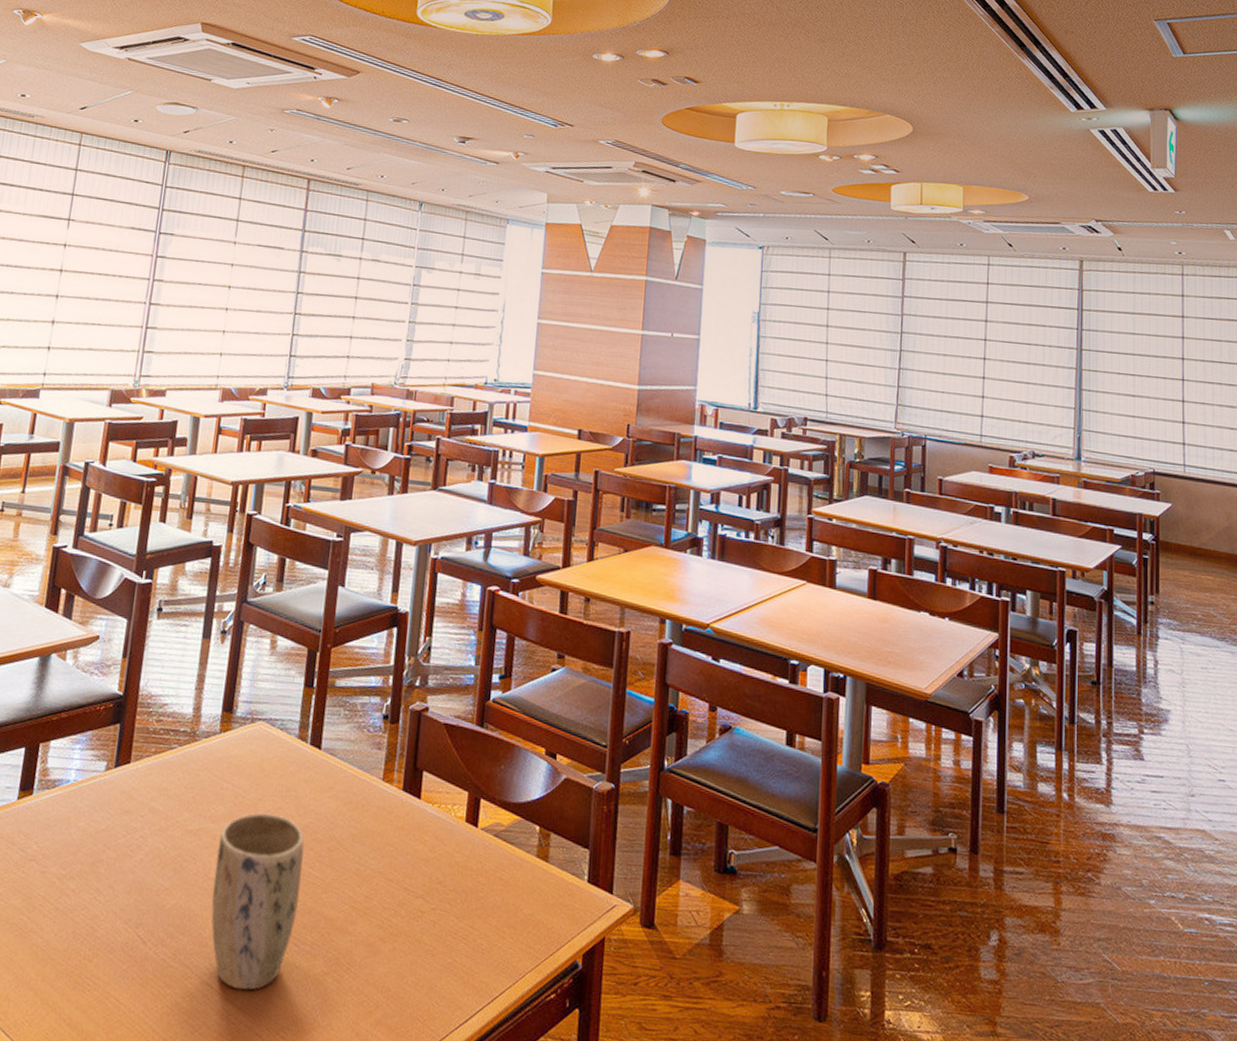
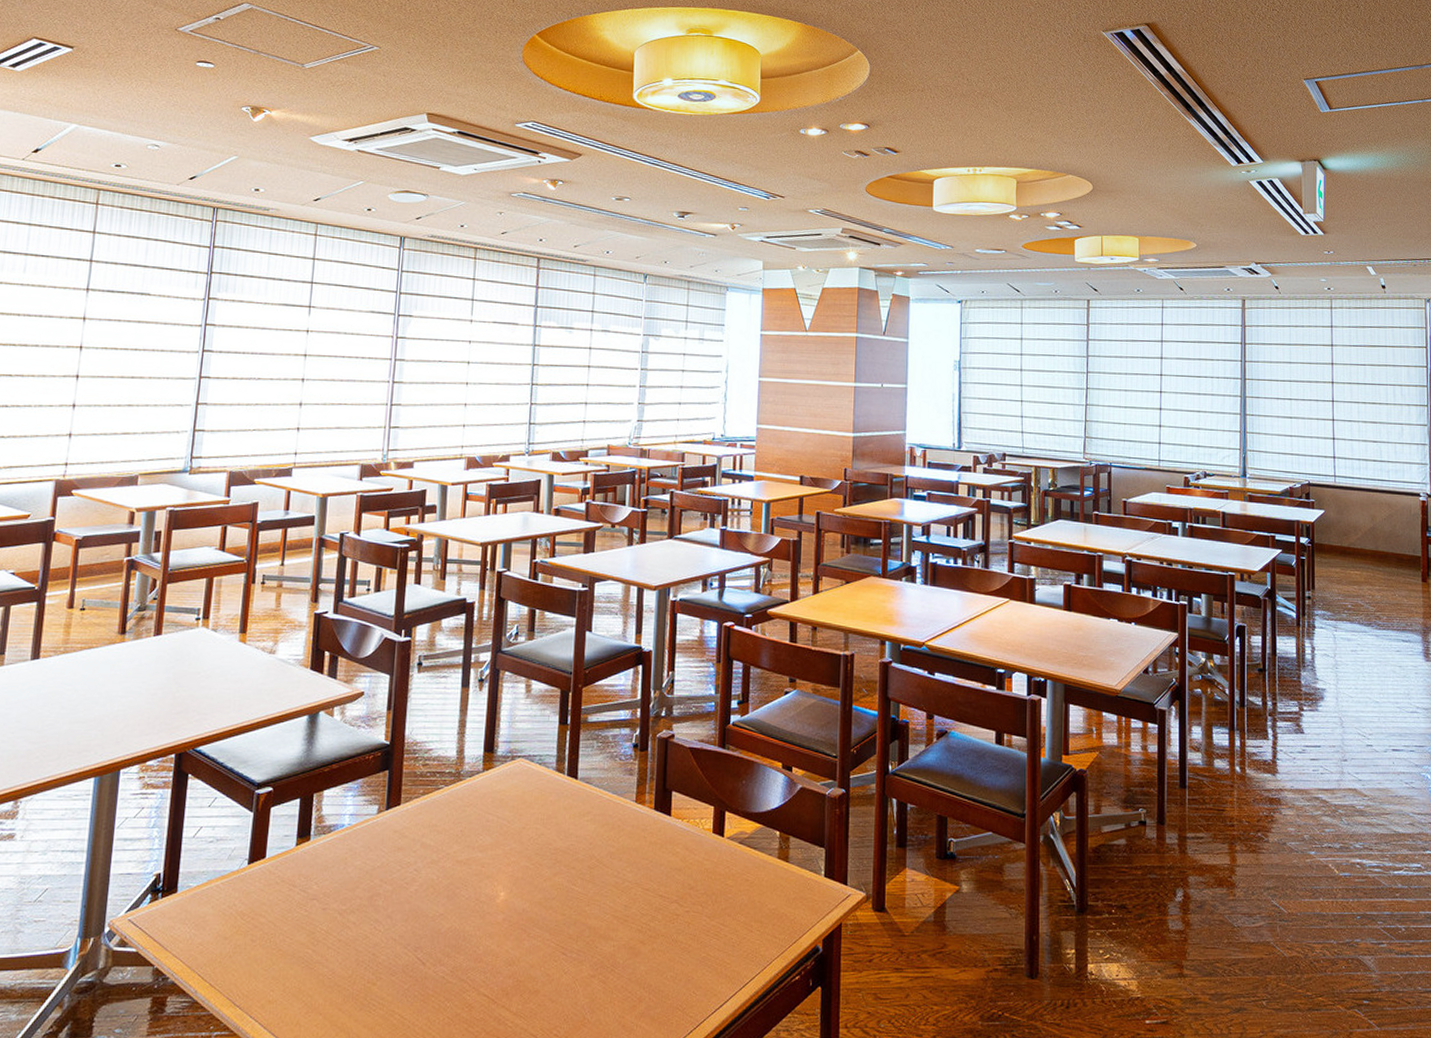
plant pot: present [211,812,304,991] -> none [484,839,567,997]

